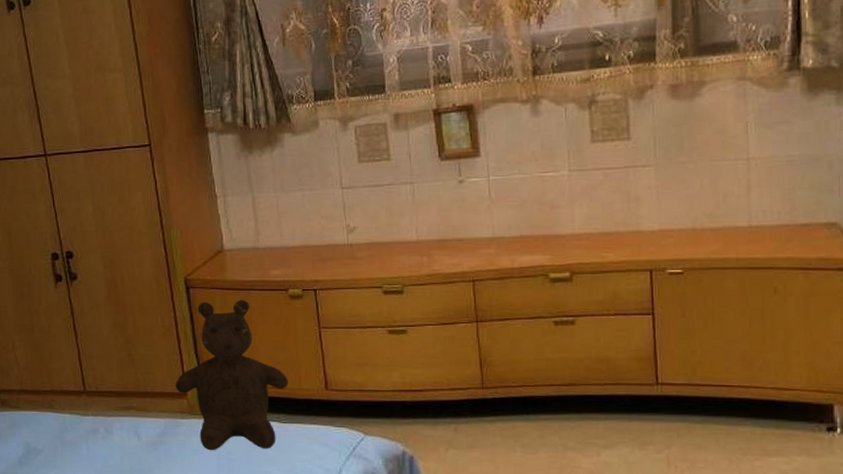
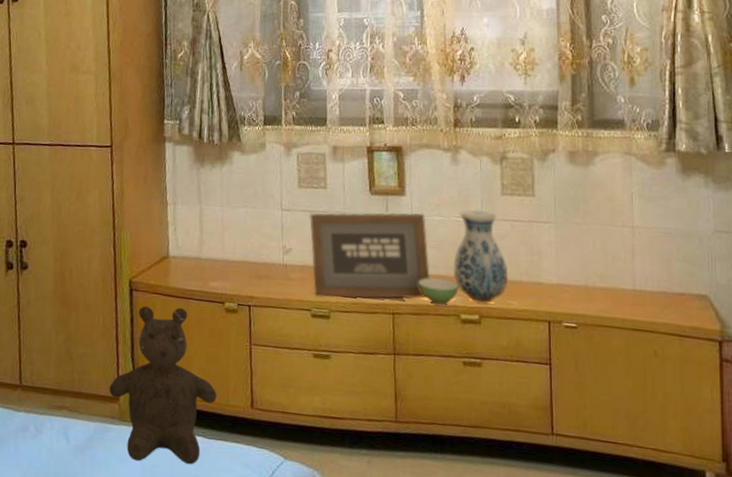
picture frame: none [372,173,513,273] -> present [309,212,430,299]
bowl: none [498,238,546,268] -> present [417,277,459,307]
vase: none [538,162,603,259] -> present [453,209,509,303]

